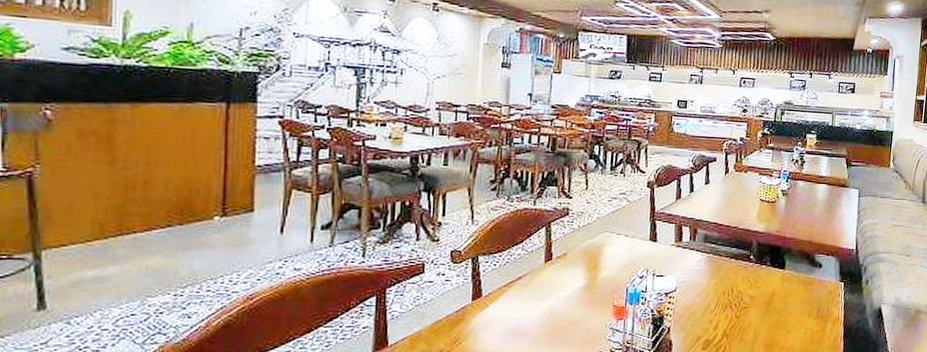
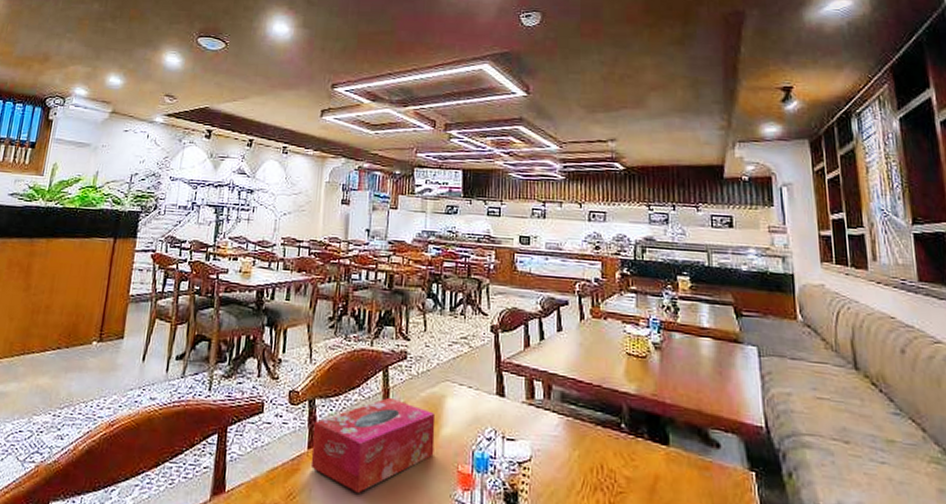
tissue box: none [475,249,595,332] -> present [310,397,436,493]

